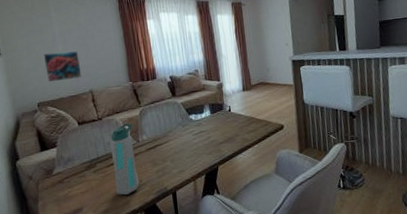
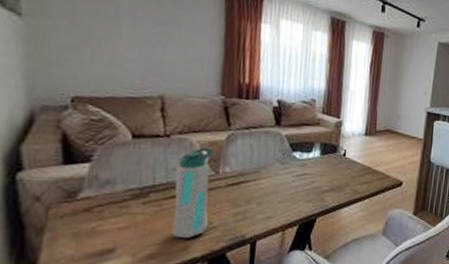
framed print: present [43,51,82,83] -> none [93,30,153,77]

